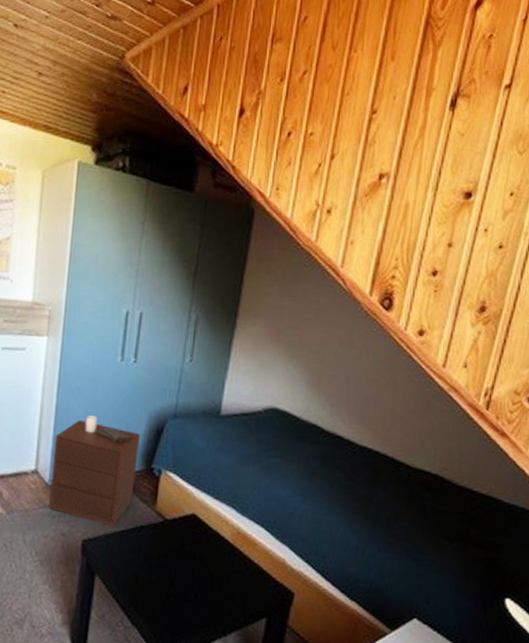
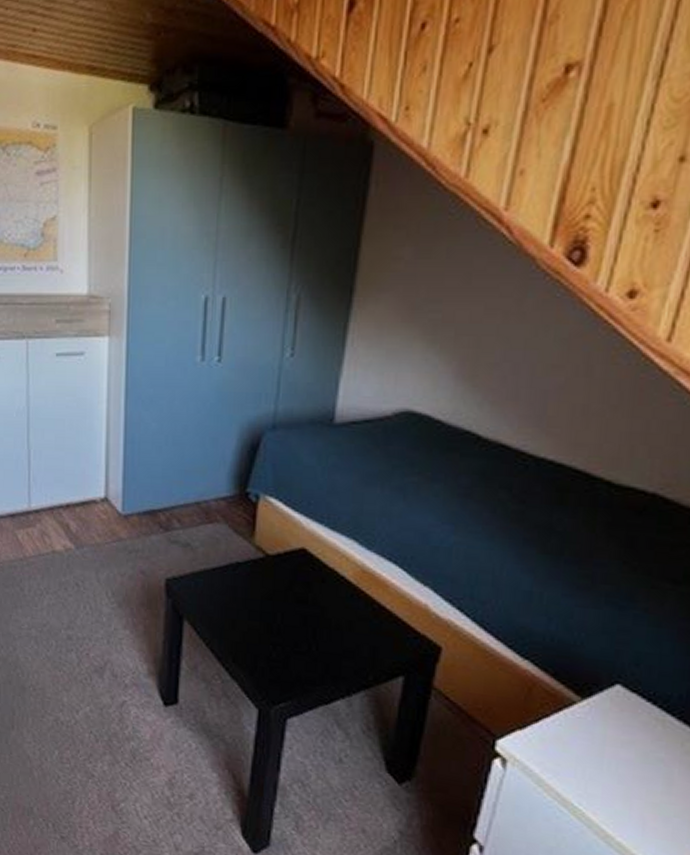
nightstand: present [48,415,141,527] -> none [123,430,231,563]

